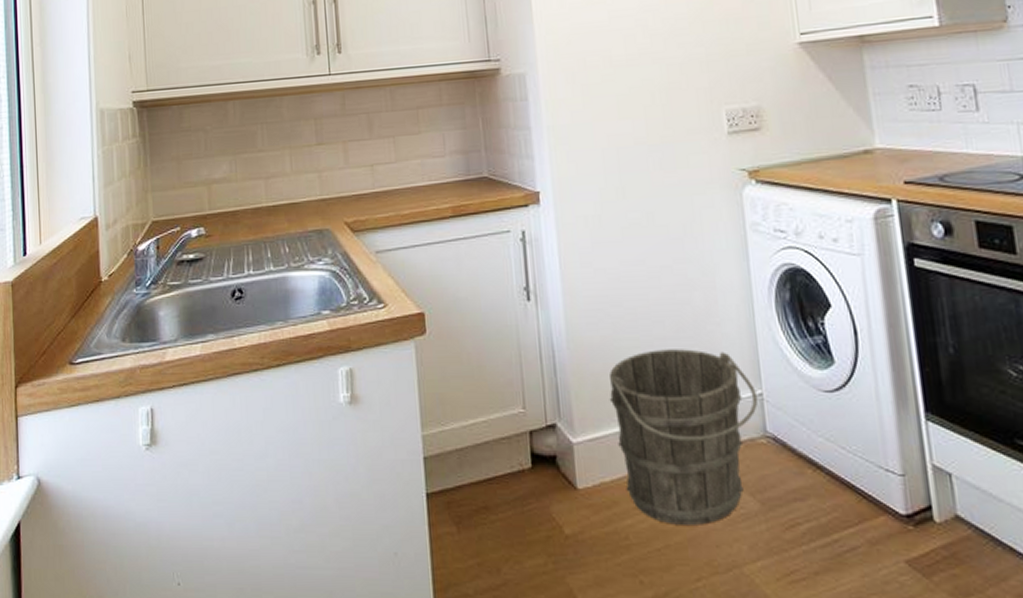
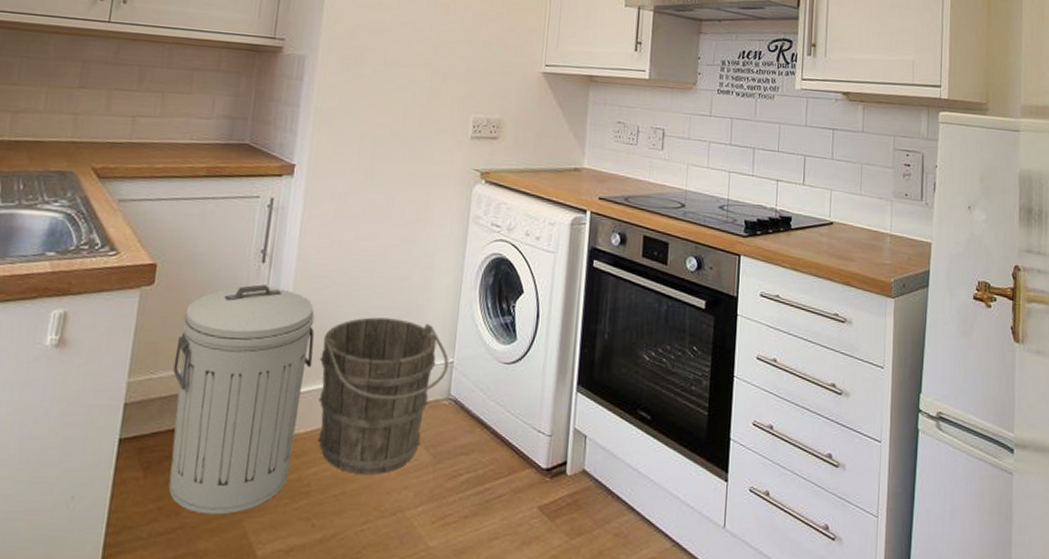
trash can: none [460,324,603,571] -> present [168,284,315,515]

